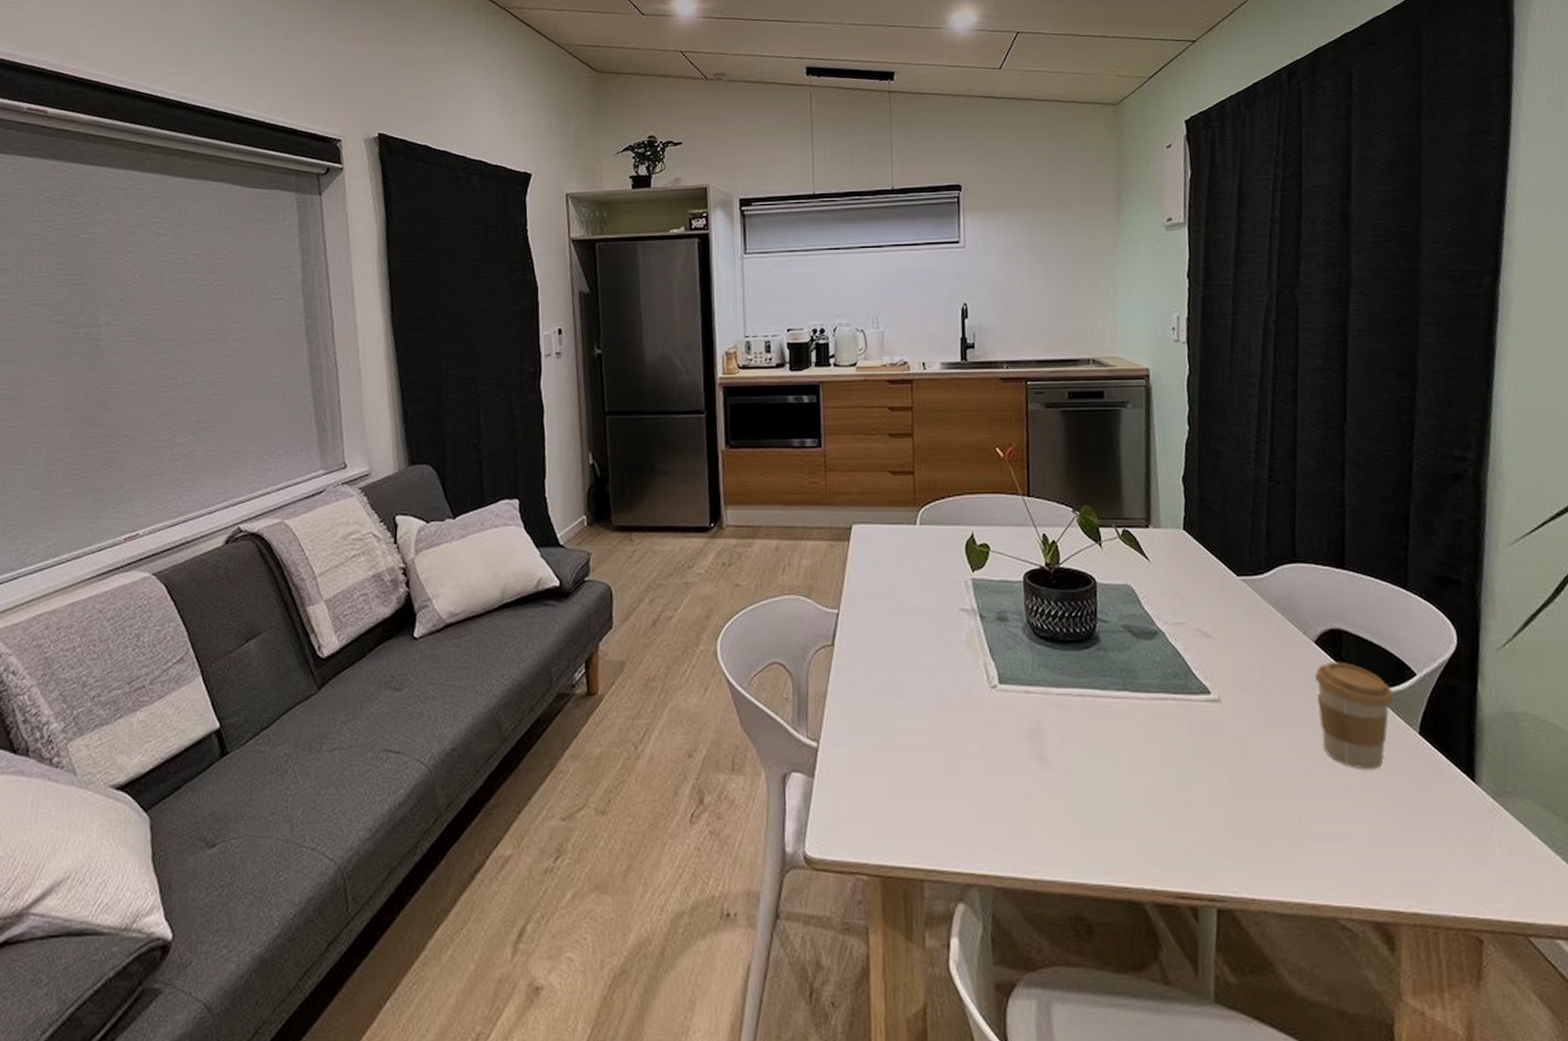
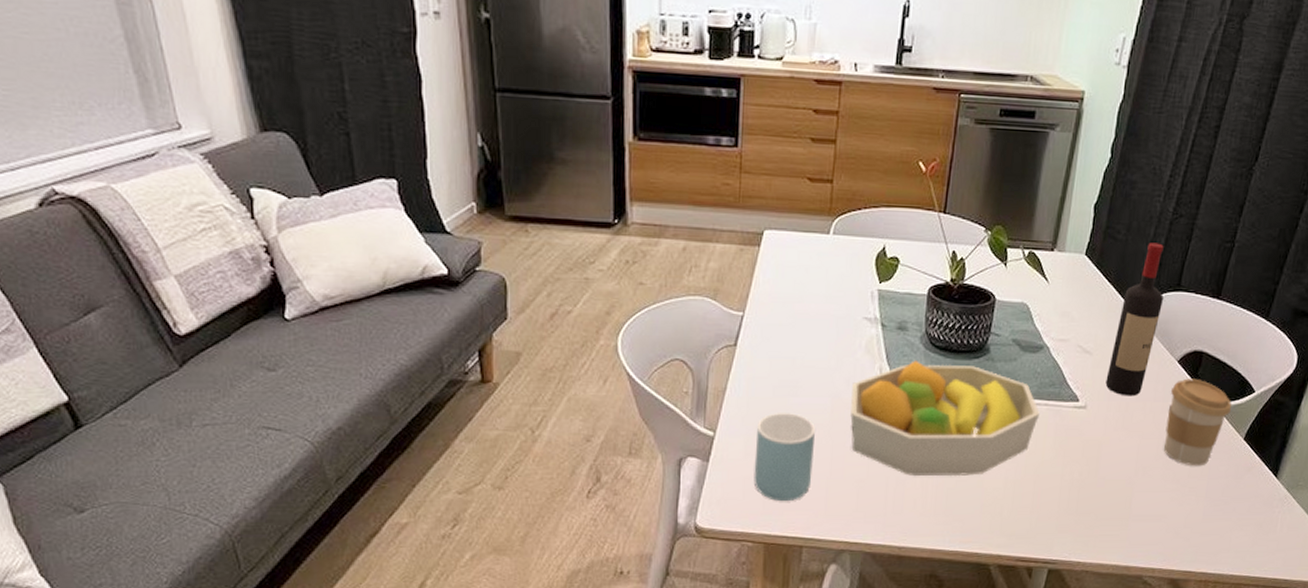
mug: none [861,718,926,824] -> present [753,413,816,502]
fruit bowl: none [957,654,1169,789] -> present [850,360,1040,476]
wine bottle: none [1235,512,1281,686] -> present [1105,242,1164,396]

